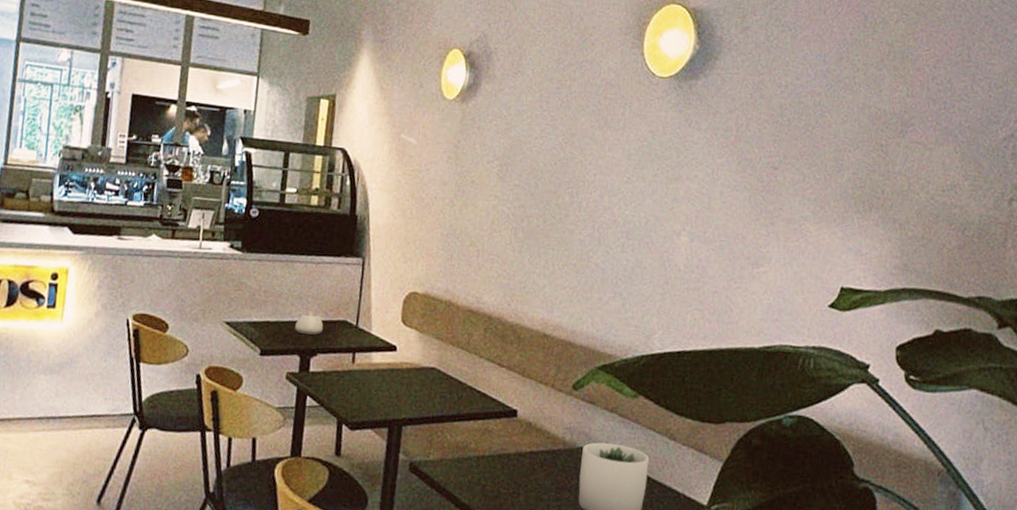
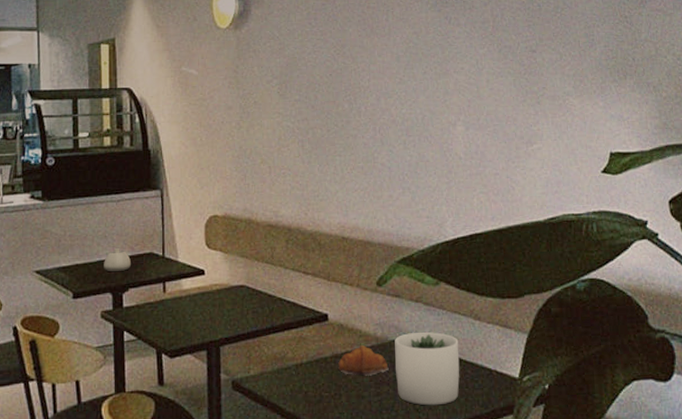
croissant: none [520,446,573,480] -> present [338,344,389,376]

